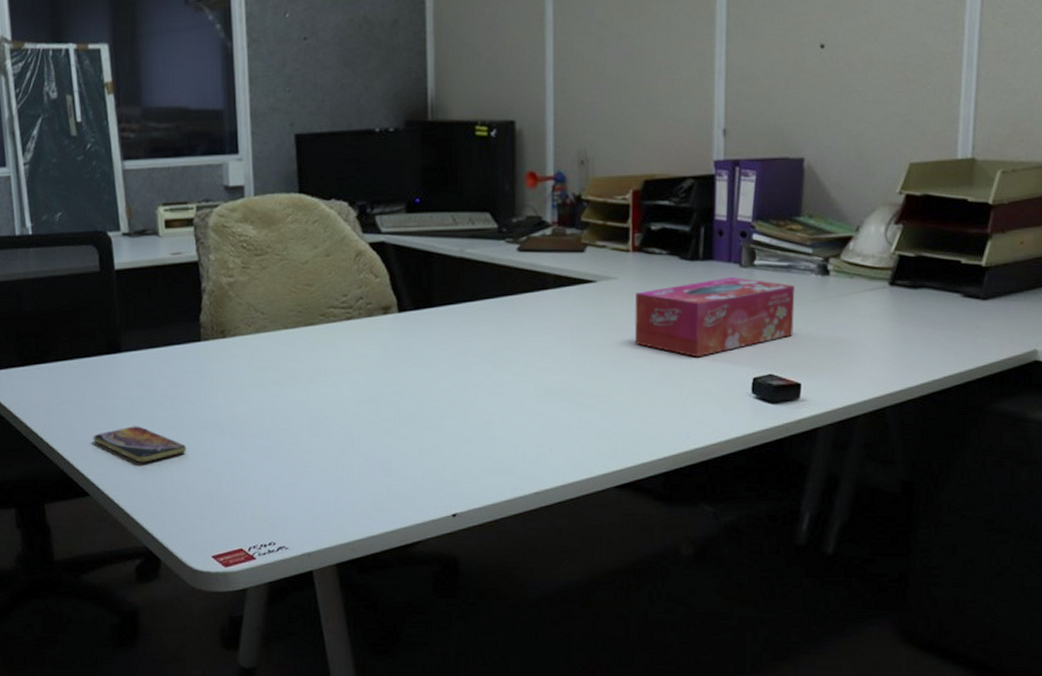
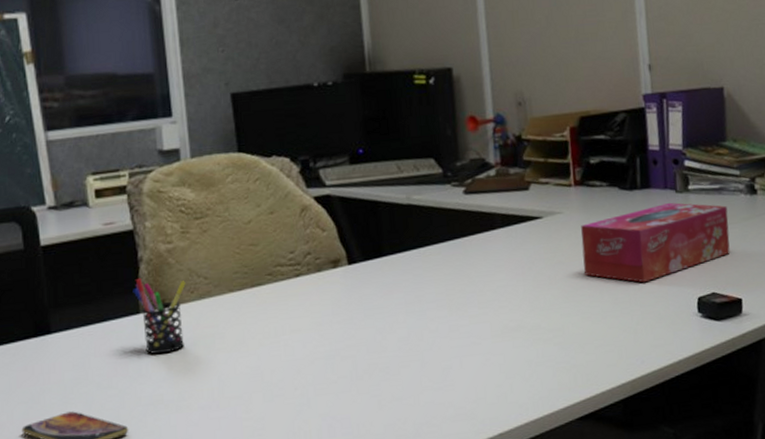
pen holder: none [195,307,244,382] -> present [133,277,186,355]

